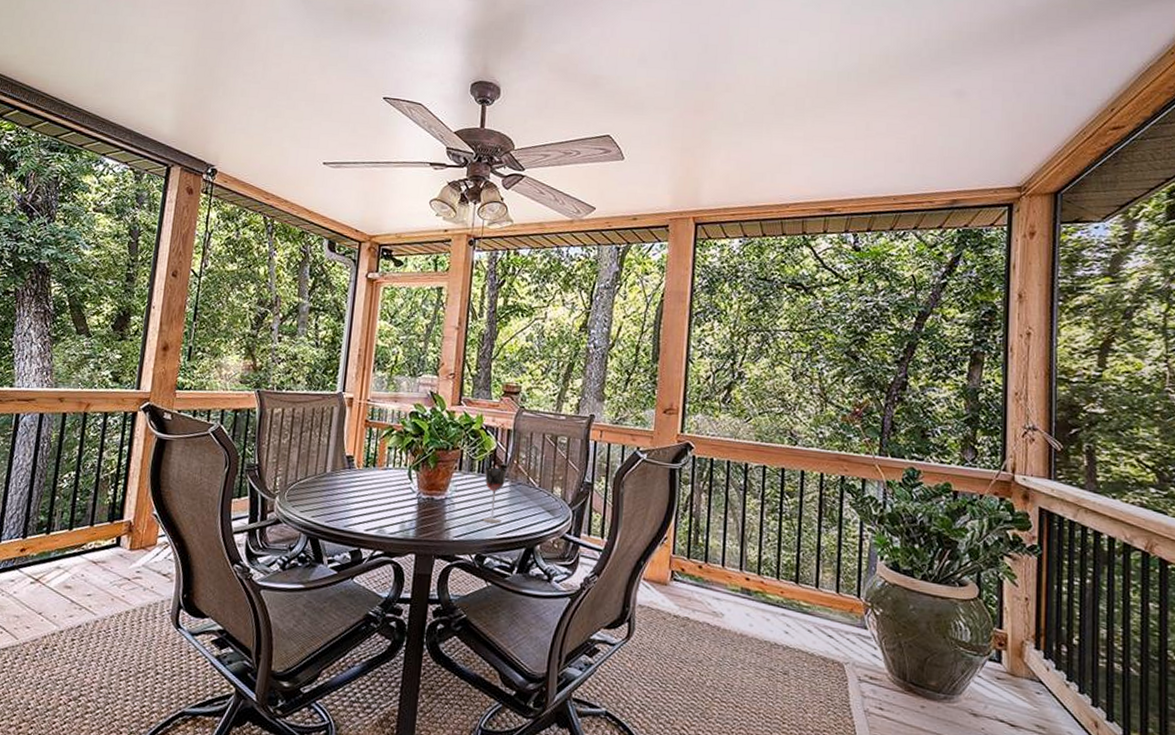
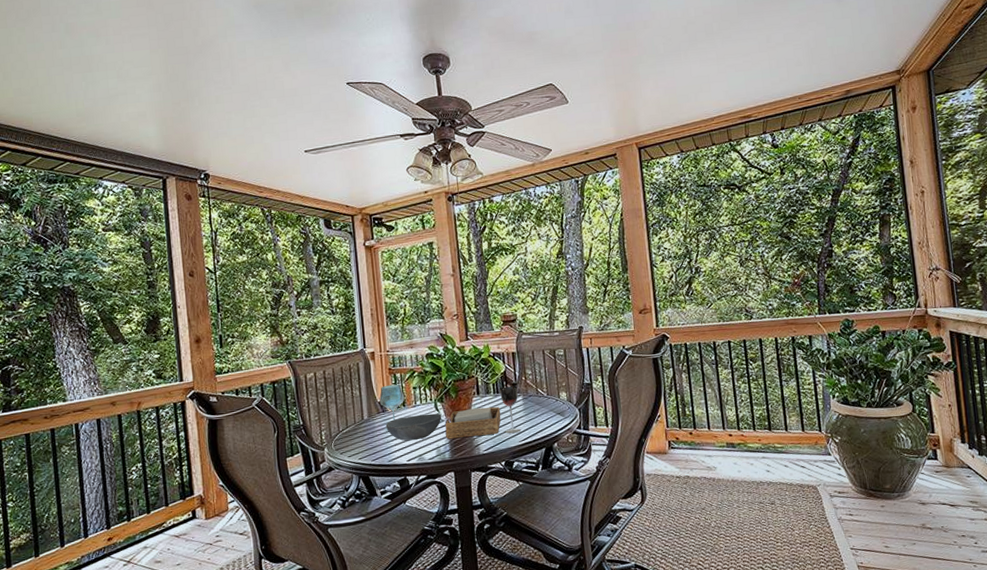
wine glass: none [347,438,377,491] -> present [379,384,405,431]
bowl: none [348,479,414,509] -> present [385,413,442,441]
napkin holder: none [414,484,482,521] -> present [445,407,501,440]

